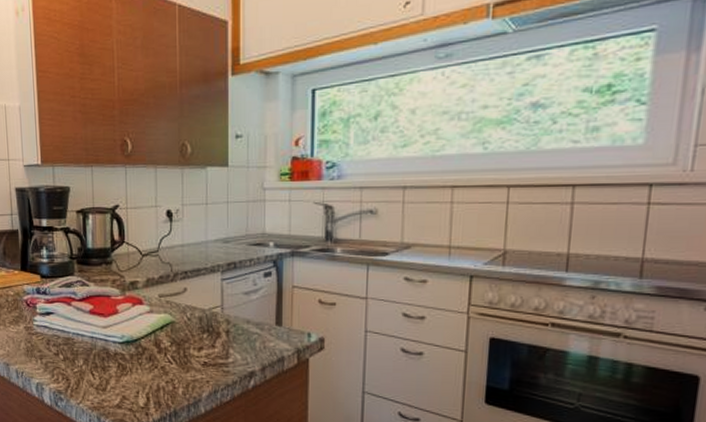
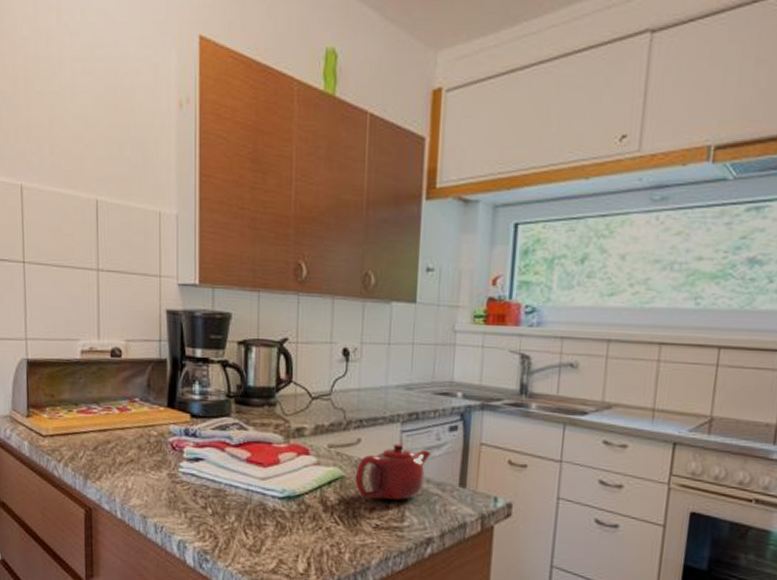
teapot: none [183,290,249,340] -> present [355,443,431,501]

